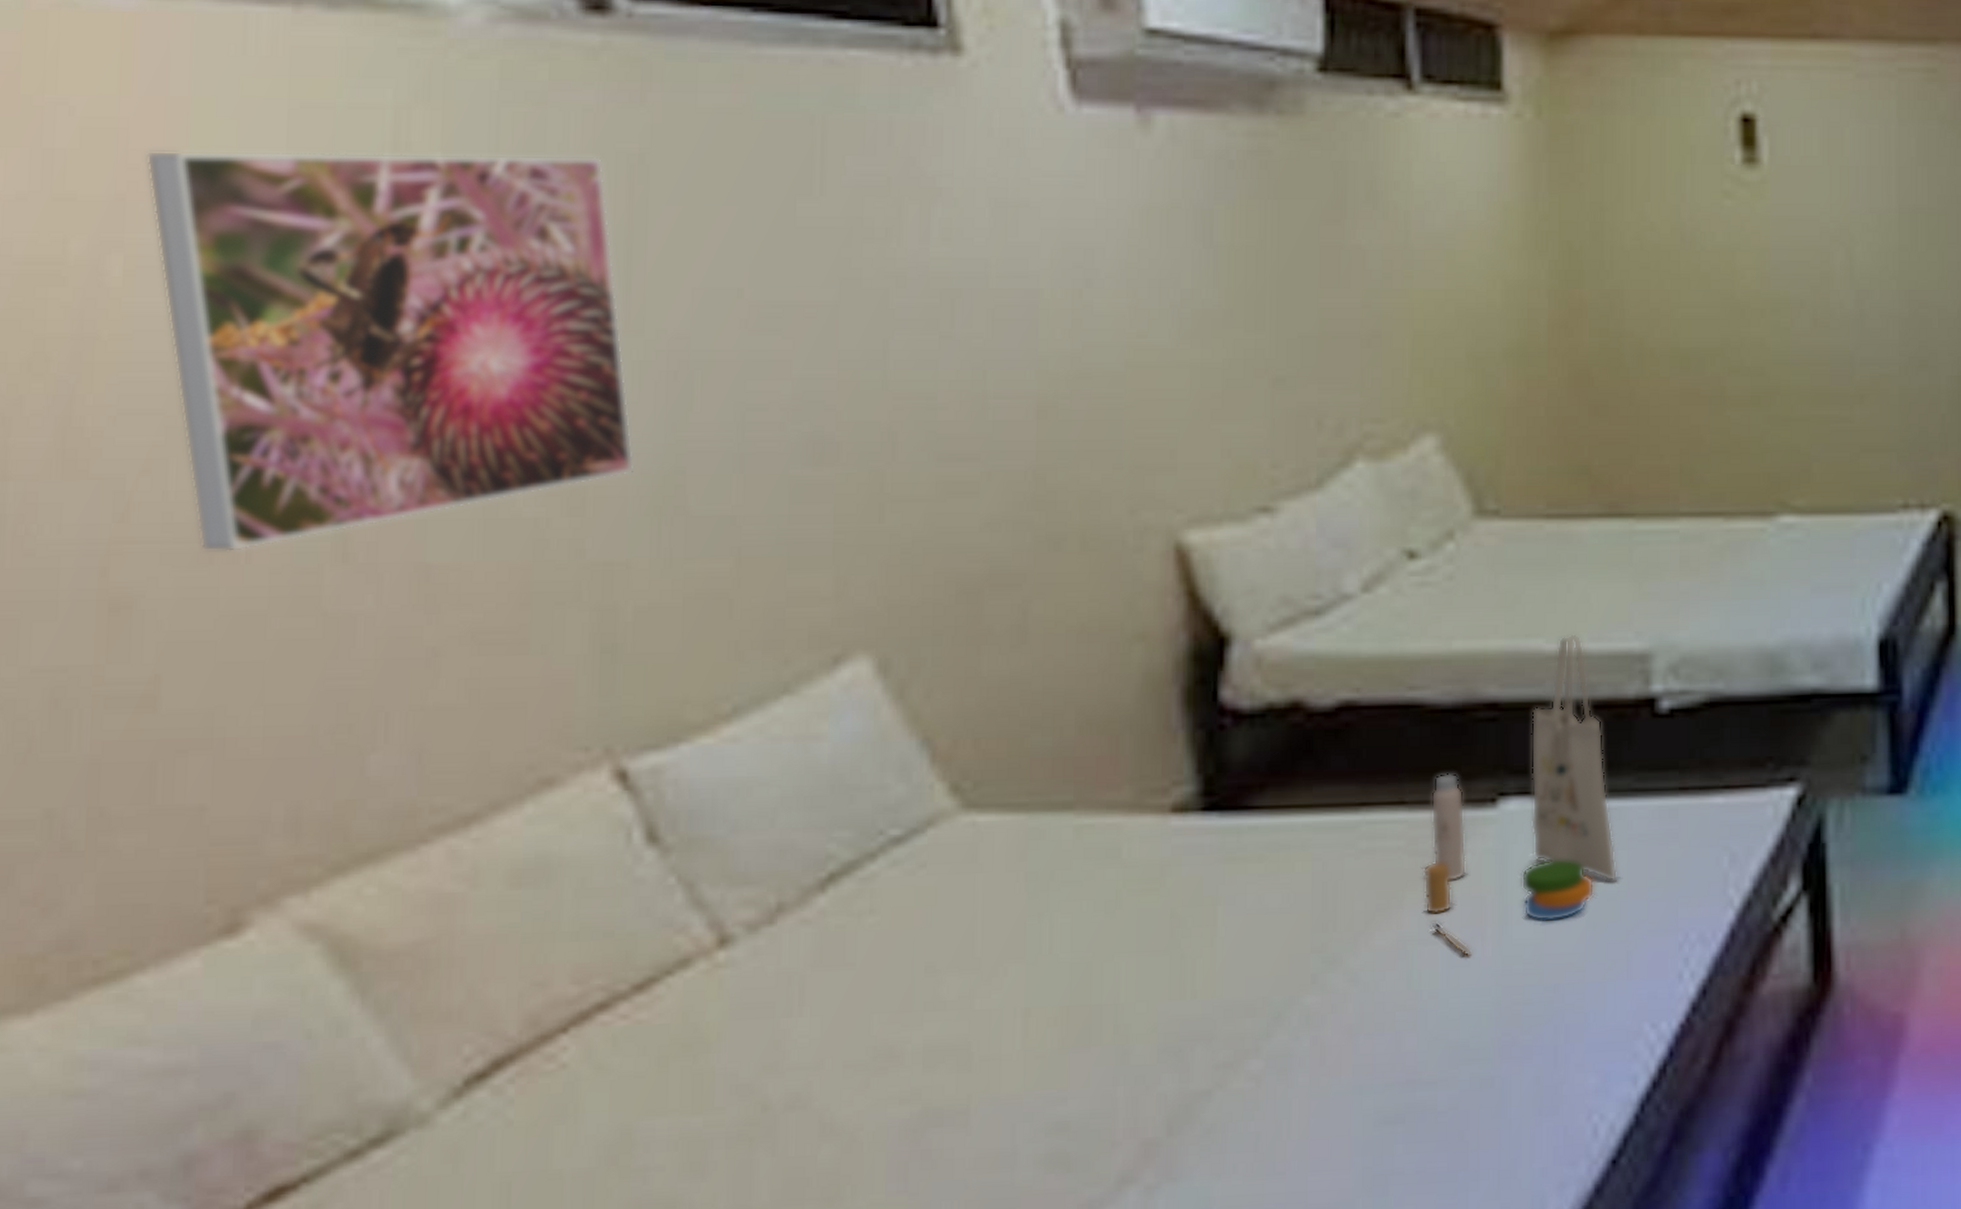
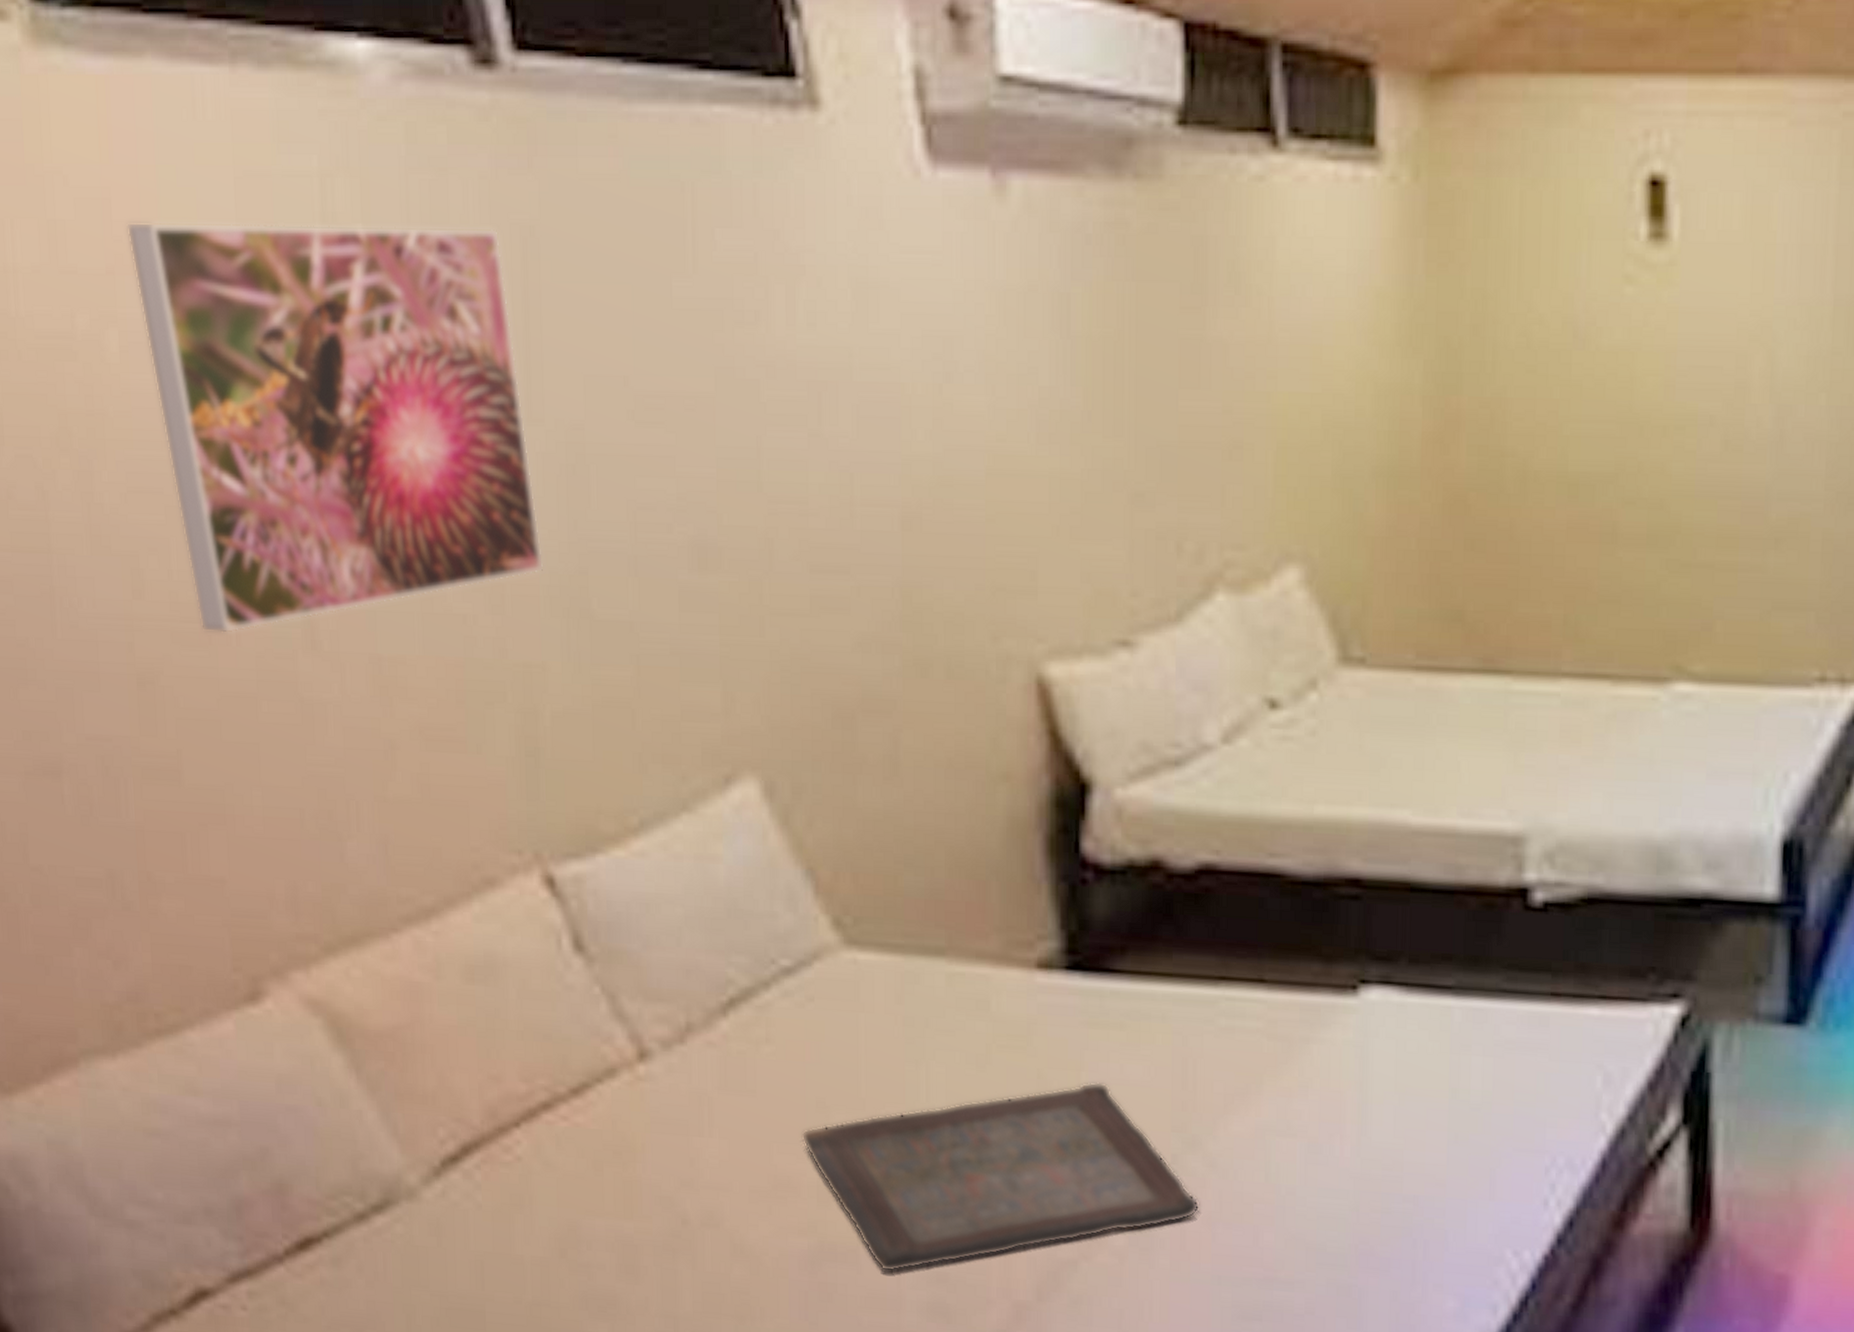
serving tray: none [907,914,1341,1130] -> present [801,1082,1200,1273]
tote bag: present [1423,634,1618,957] -> none [1282,807,1483,1155]

